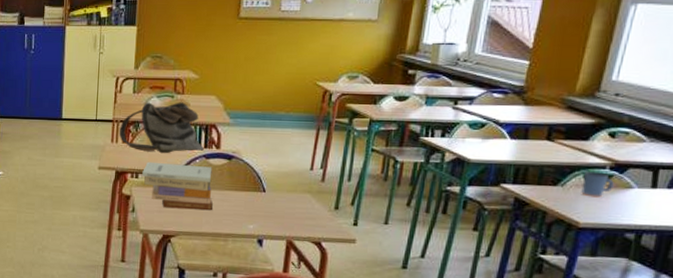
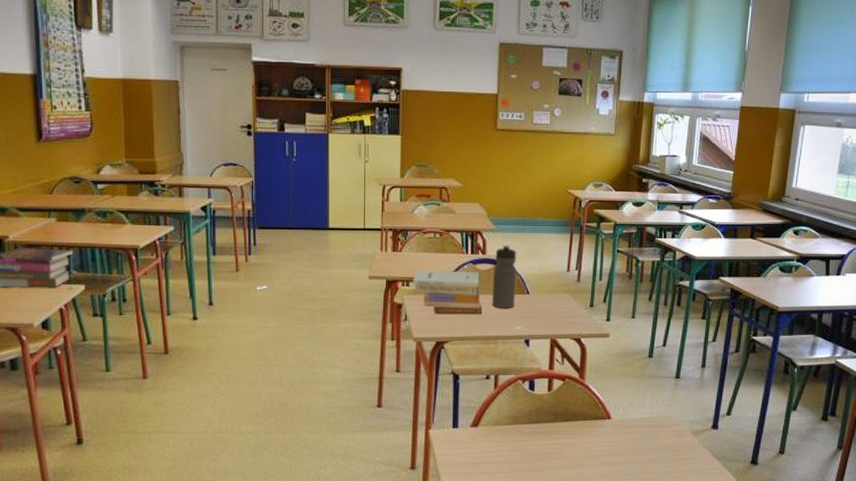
backpack: present [118,102,204,154] -> none [387,210,471,261]
water bottle: none [224,139,254,207] -> present [492,244,517,309]
mug: present [581,171,614,198] -> none [778,264,800,285]

